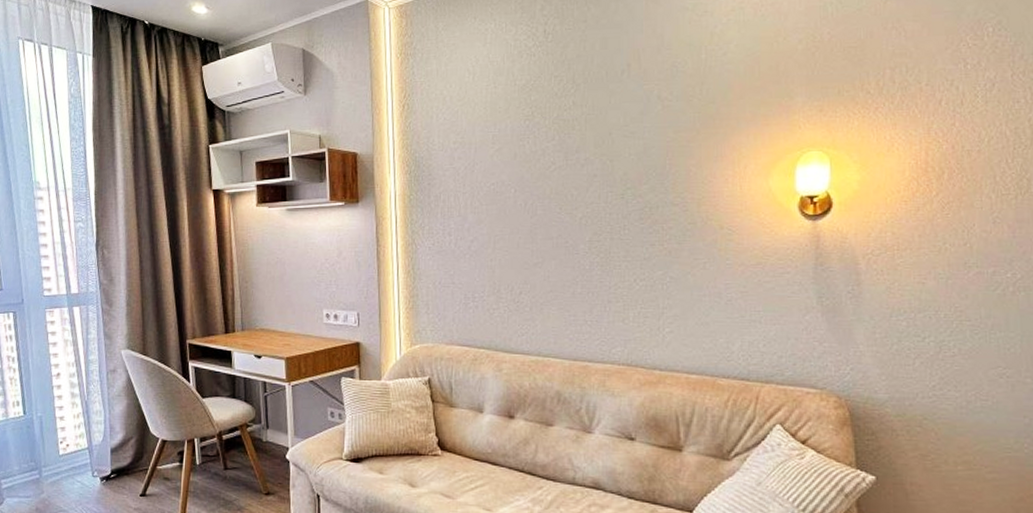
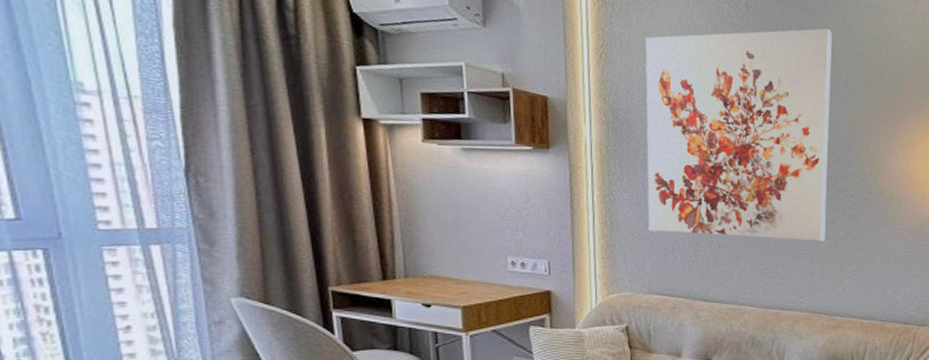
wall art: none [444,42,641,282] -> present [645,28,832,241]

